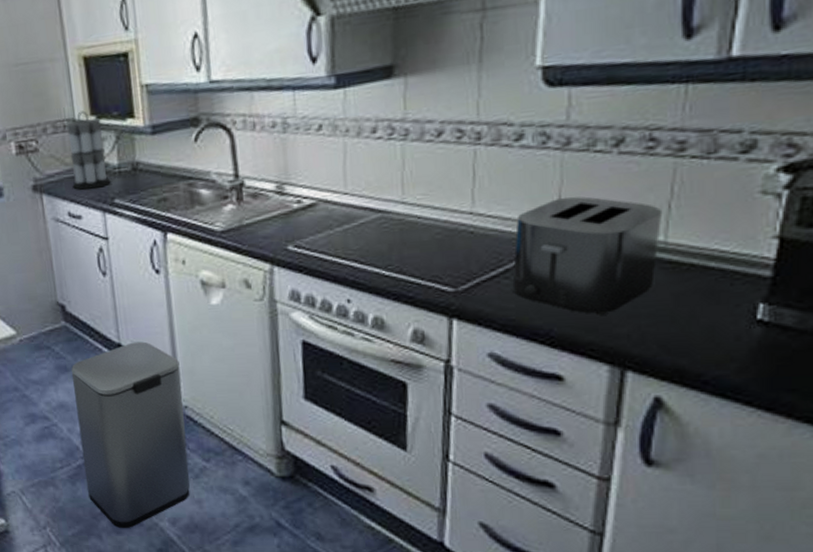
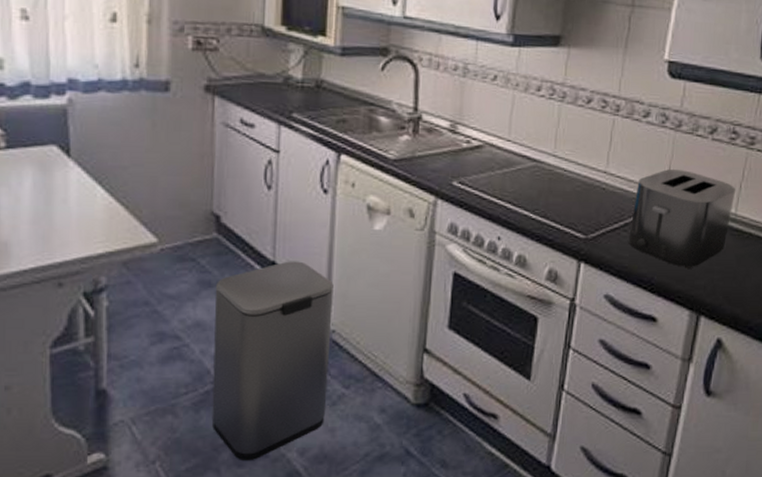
spice rack: present [66,110,111,190] -> none [250,19,292,99]

